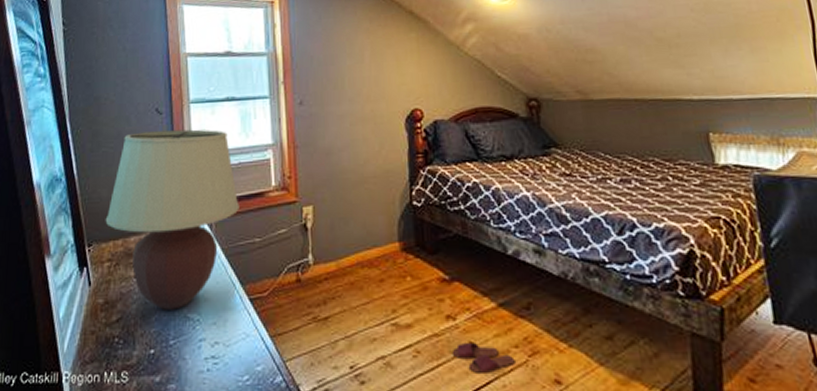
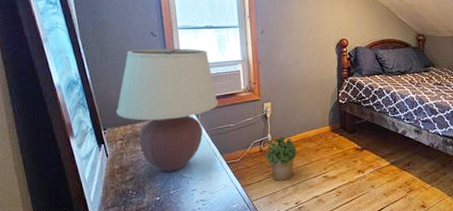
potted plant: none [302,258,352,330] -> present [264,136,298,181]
slippers: present [453,342,515,373] -> none [362,185,399,203]

